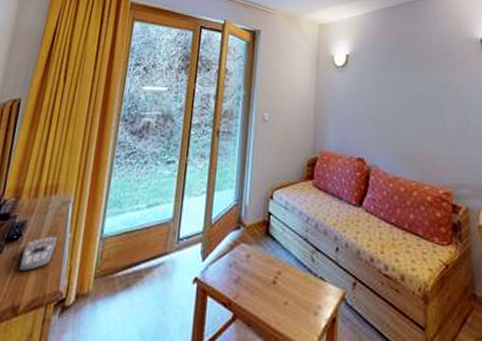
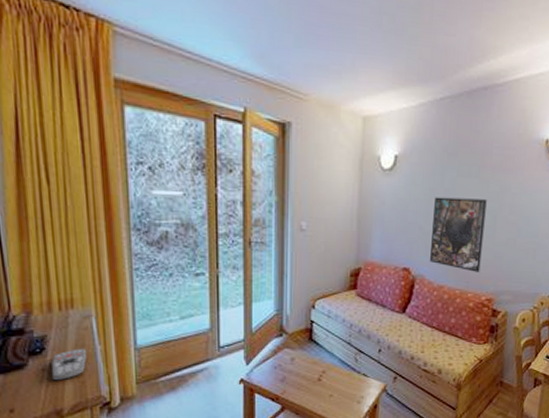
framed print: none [384,90,434,164] -> present [430,197,487,272]

